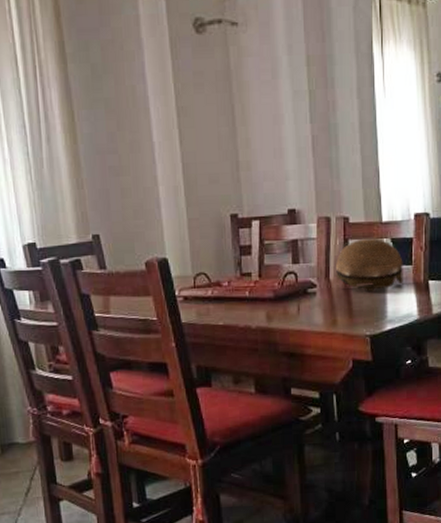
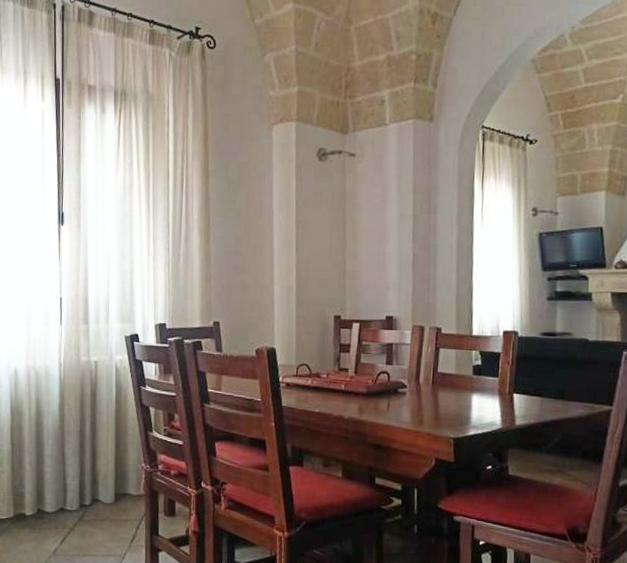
decorative bowl: present [336,238,403,292] -> none [425,348,490,398]

